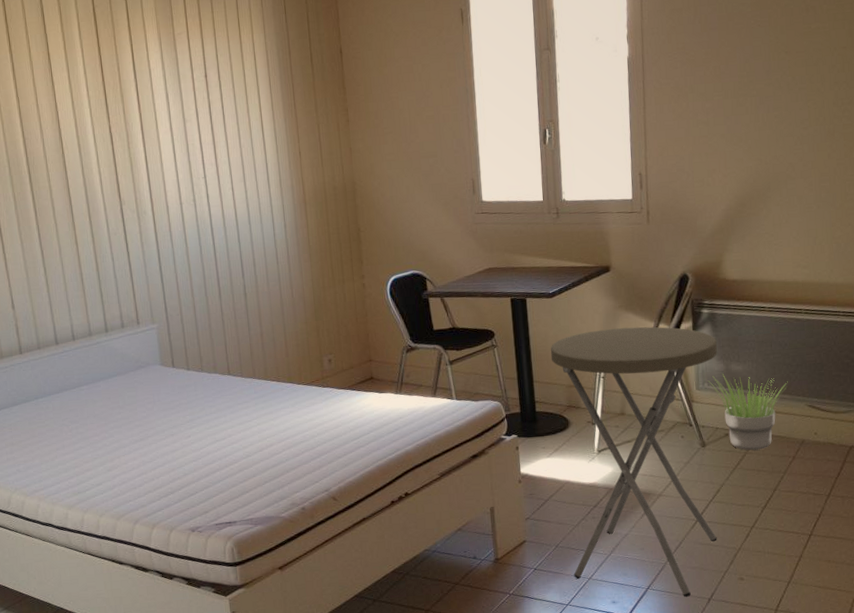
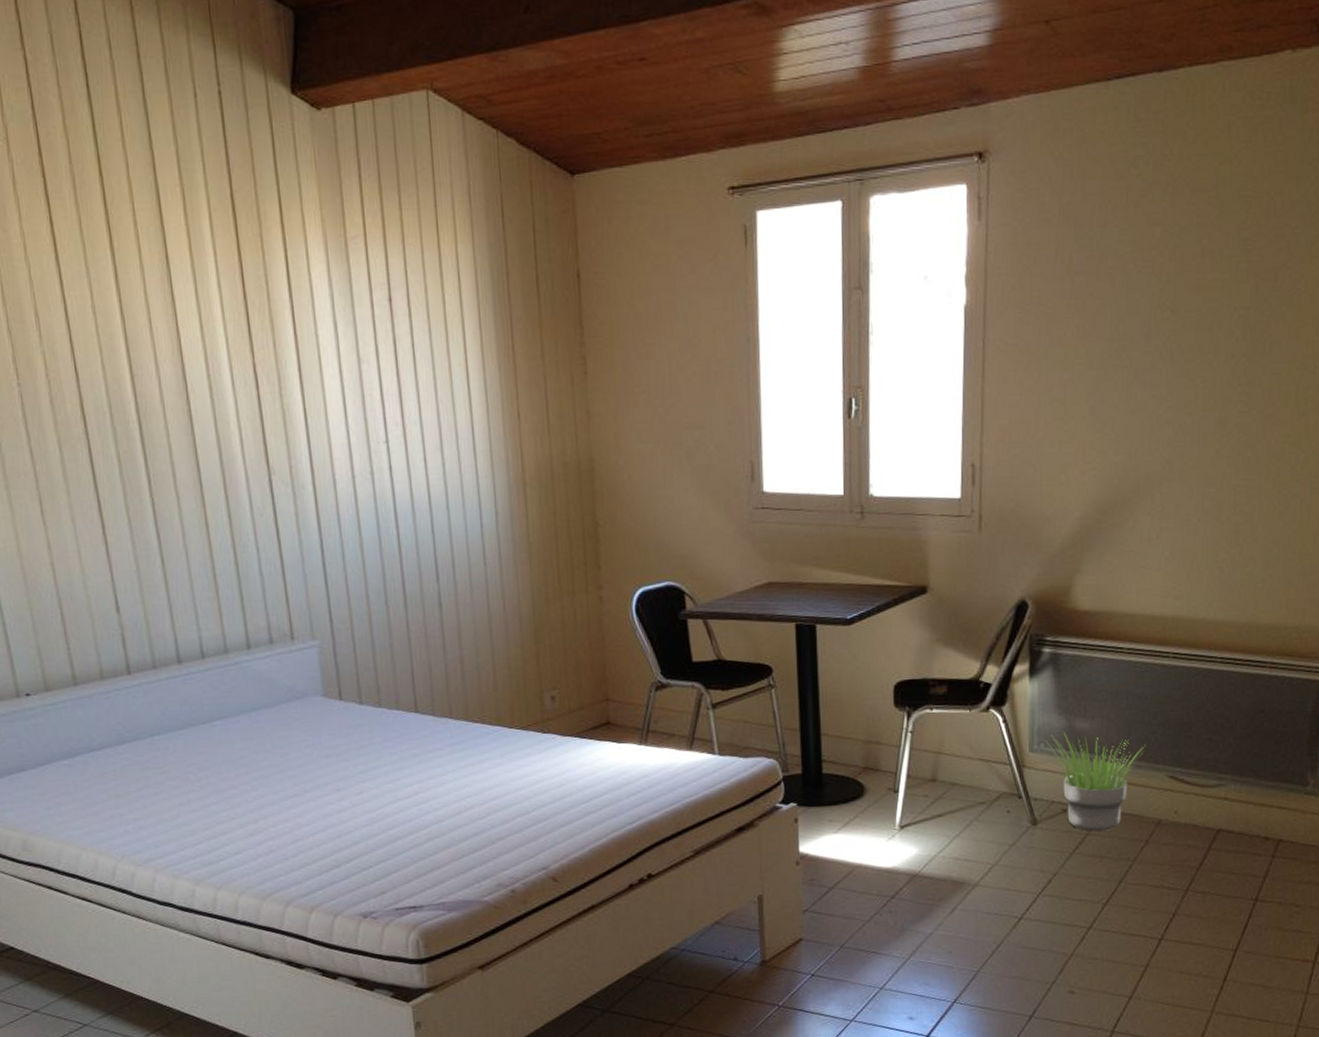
side table: present [550,326,717,598] -> none [844,667,1059,1015]

